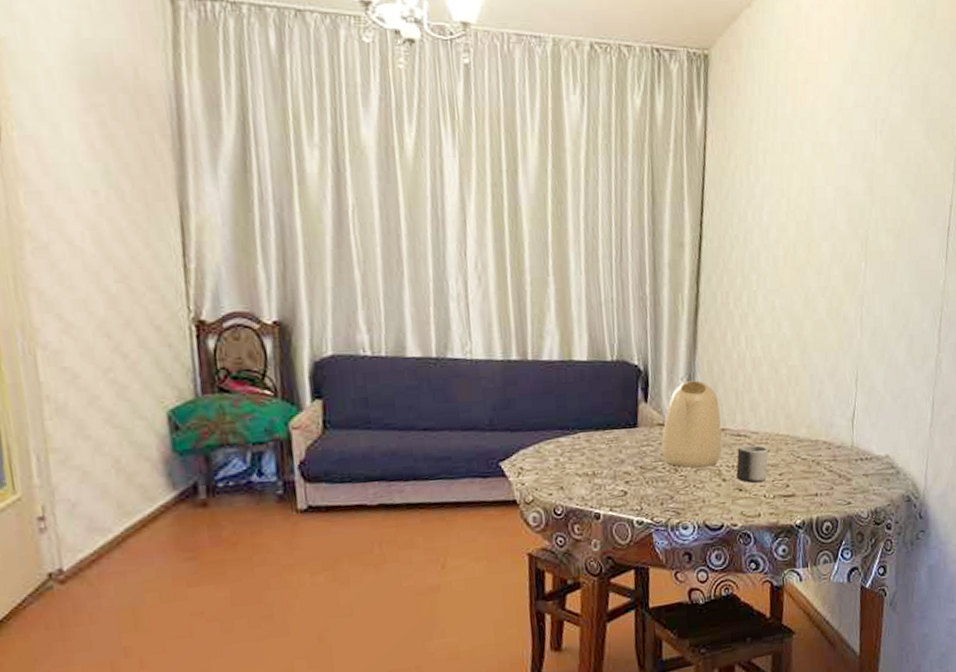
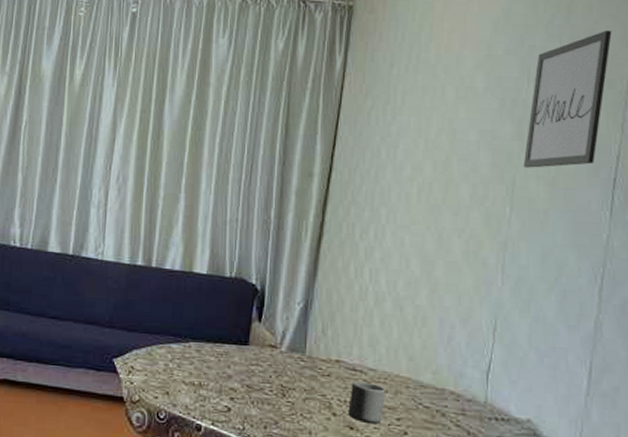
kettle: present [661,380,722,468] -> none [270,306,336,398]
wall art: none [874,80,944,222] -> present [523,30,612,168]

